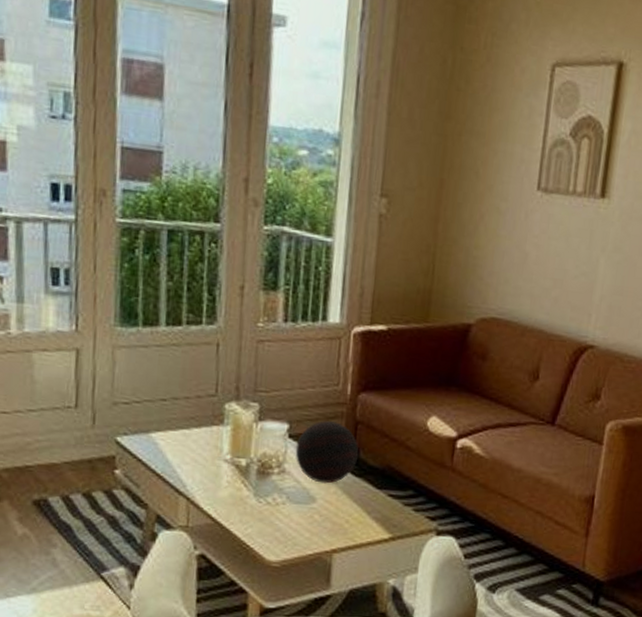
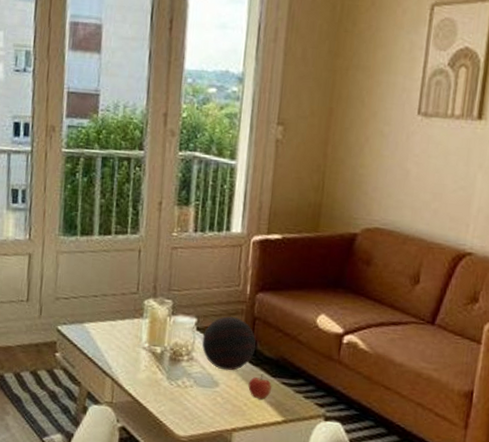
apple: none [350,487,377,515] -> present [248,375,272,400]

